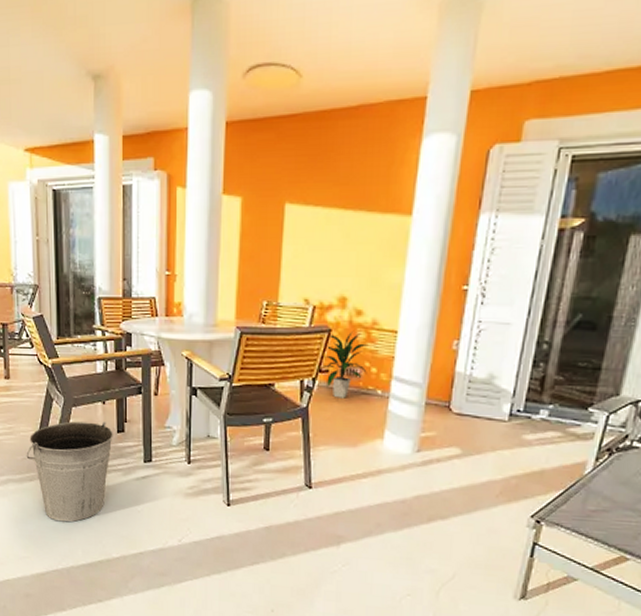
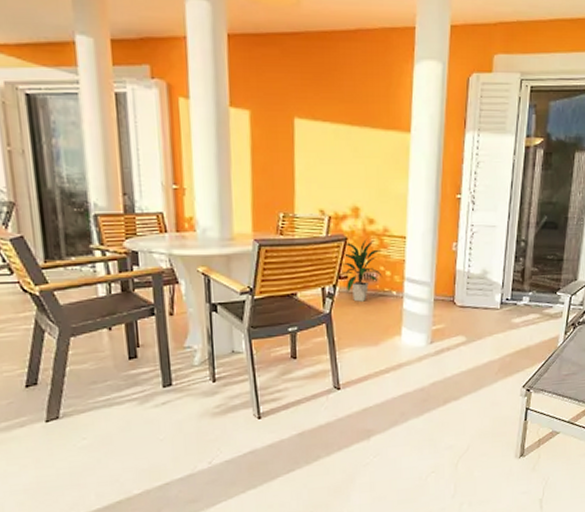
bucket: present [26,421,113,522] -> none [13,349,124,467]

